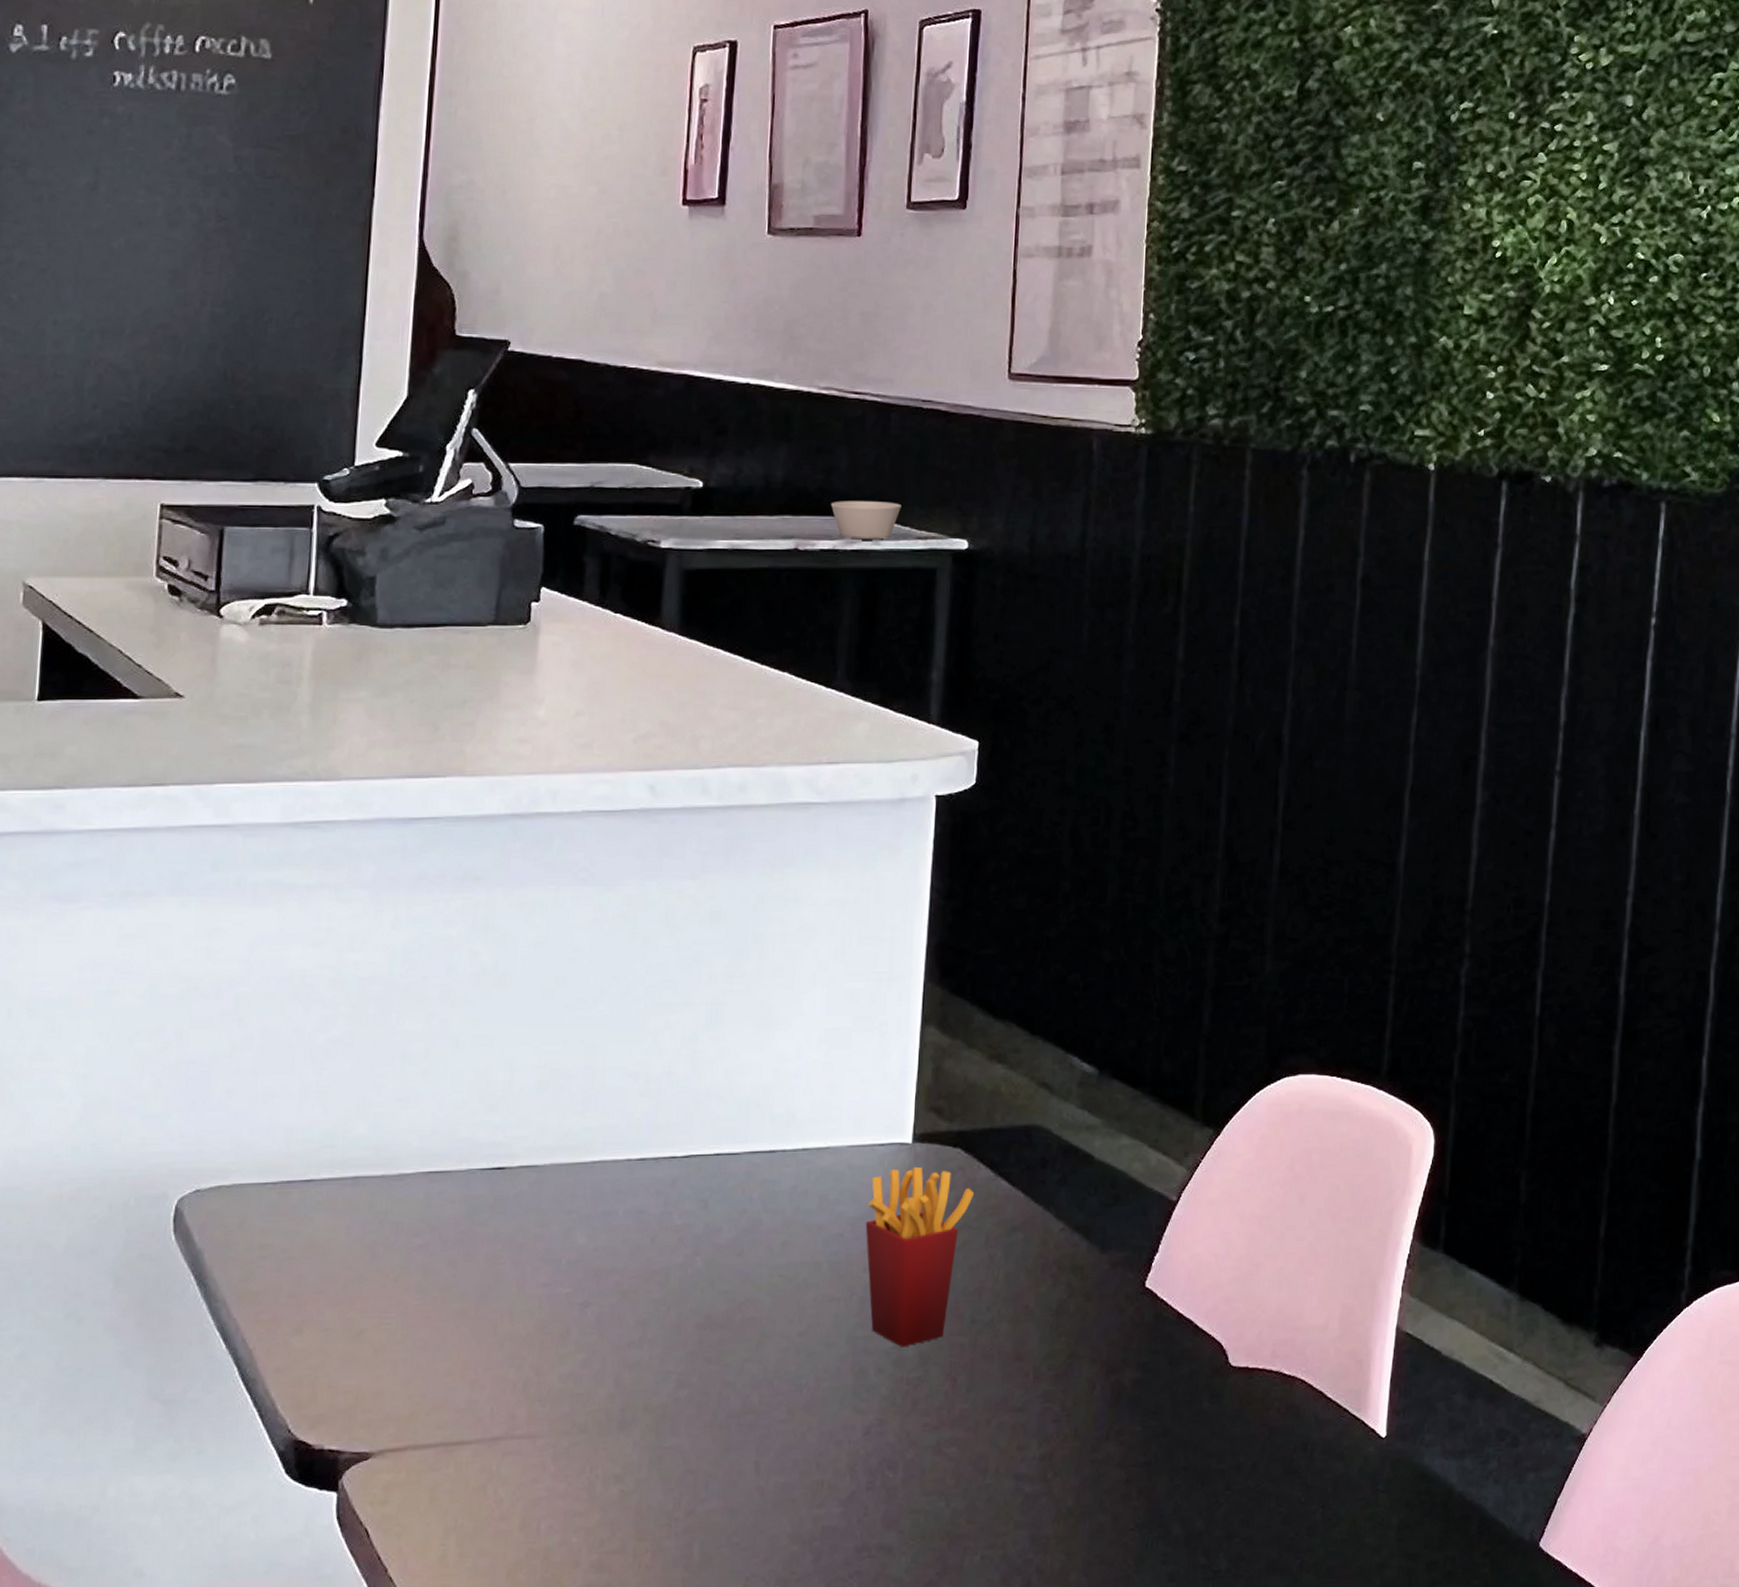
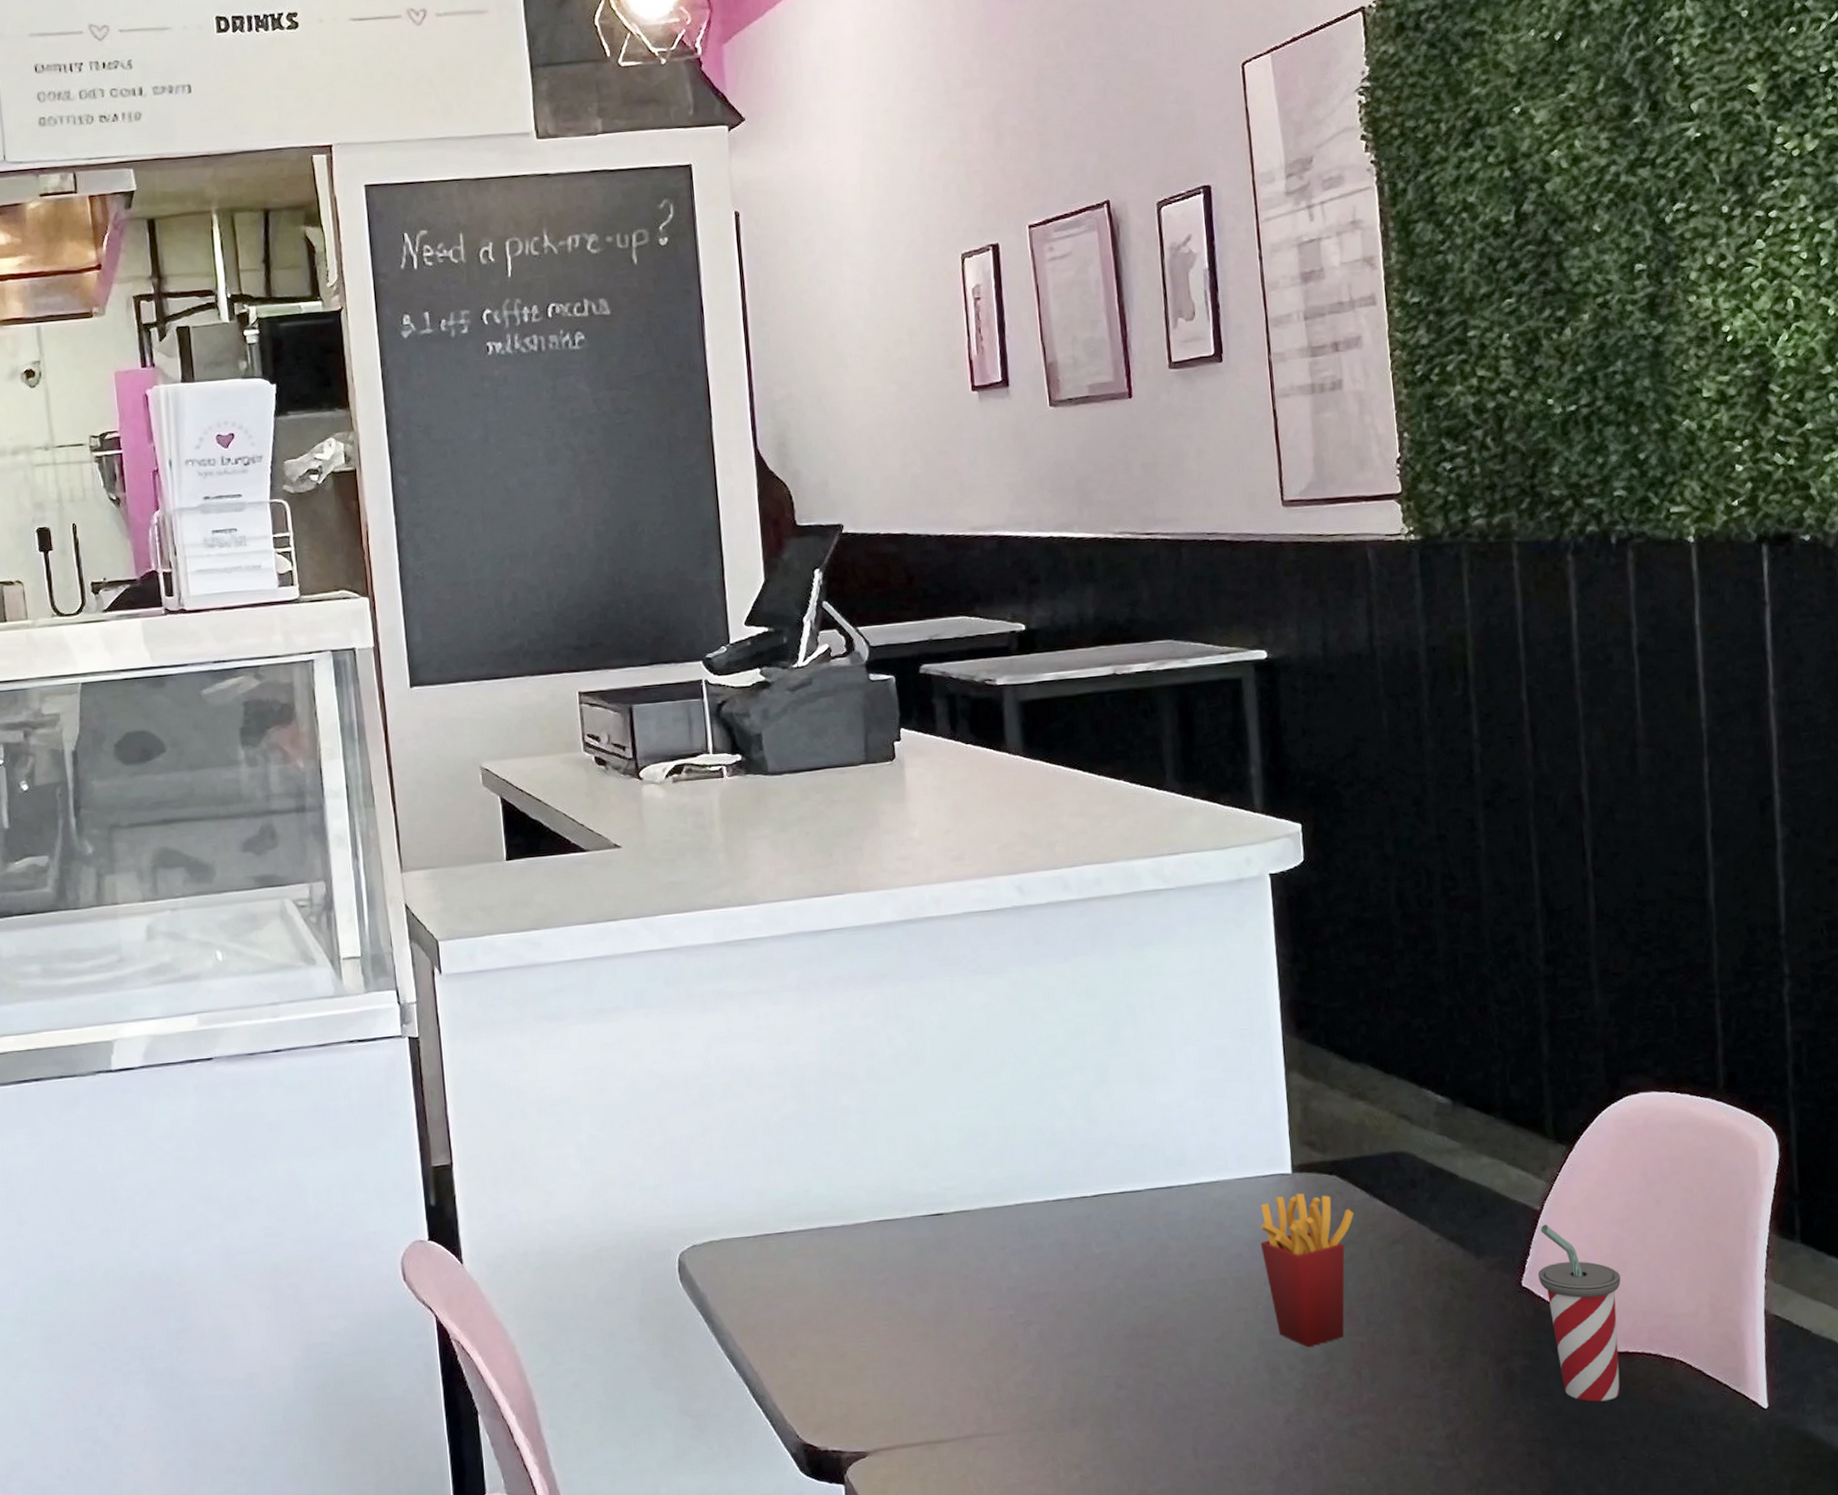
bowl: present [831,501,901,540] -> none [1140,624,1202,661]
beverage cup: none [1164,1217,1251,1424] -> present [1538,1224,1621,1402]

